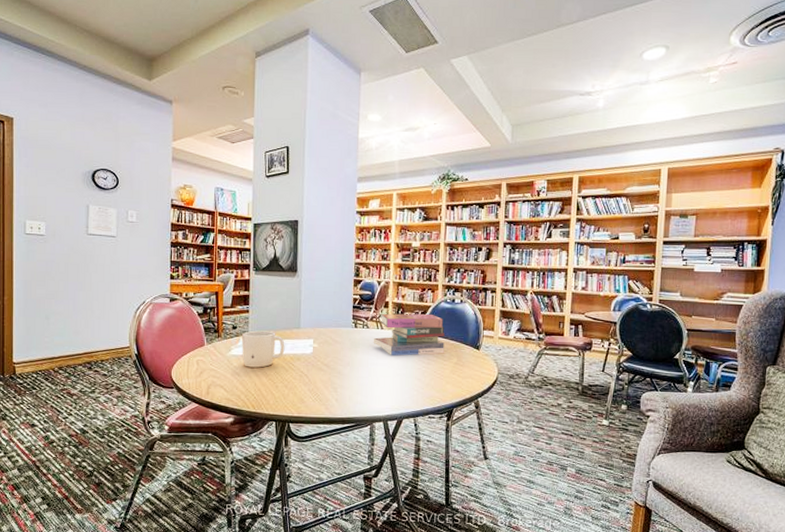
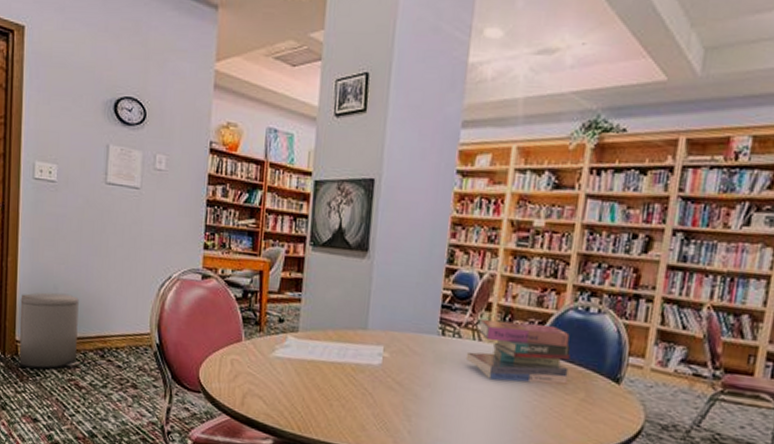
pedal bin: none [16,321,72,385] -> present [19,292,81,370]
mug: present [242,330,285,368] -> none [288,327,346,378]

